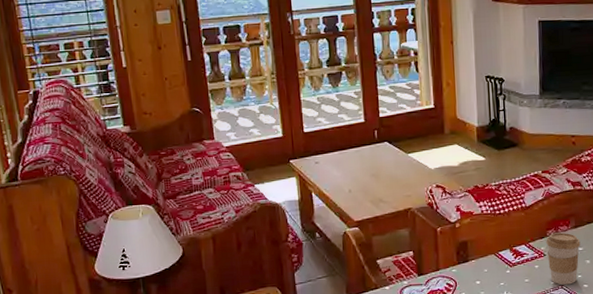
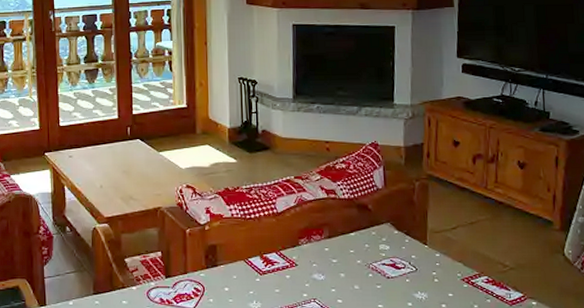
coffee cup: present [546,232,581,285] -> none [298,242,335,299]

